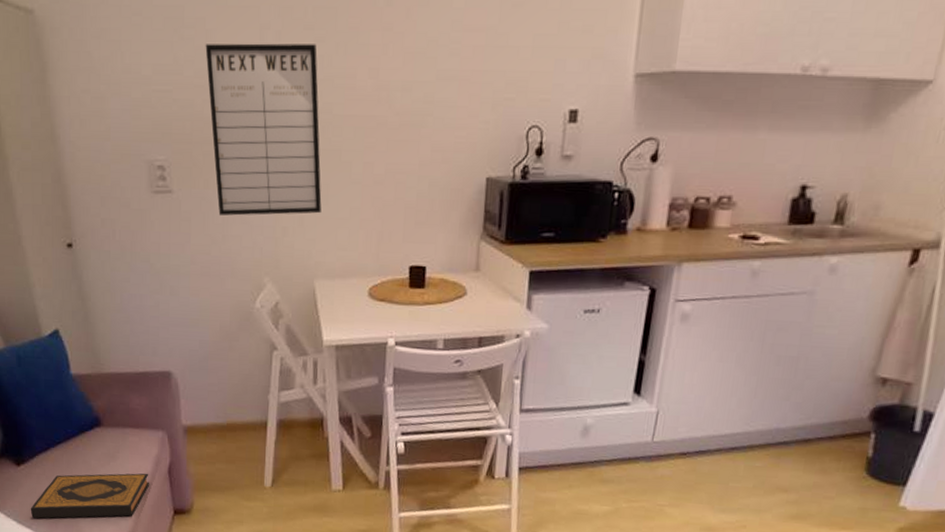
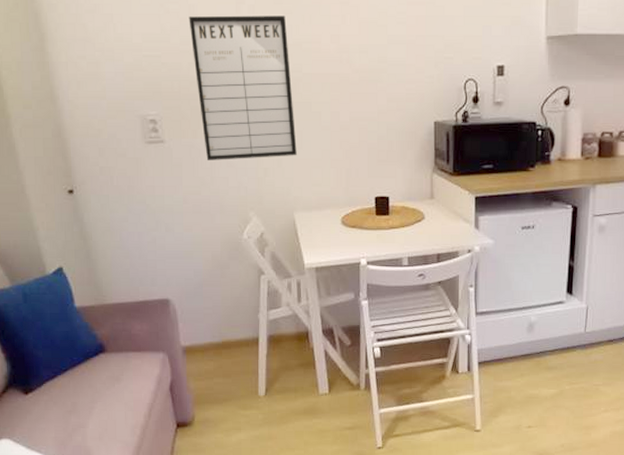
hardback book: present [30,473,150,519] -> none [39,392,153,442]

